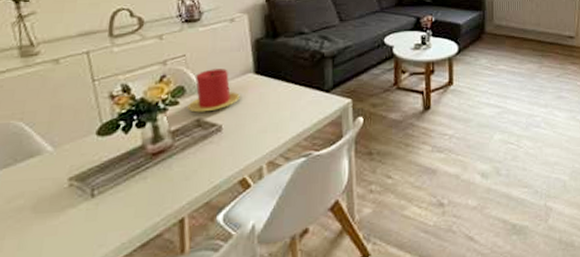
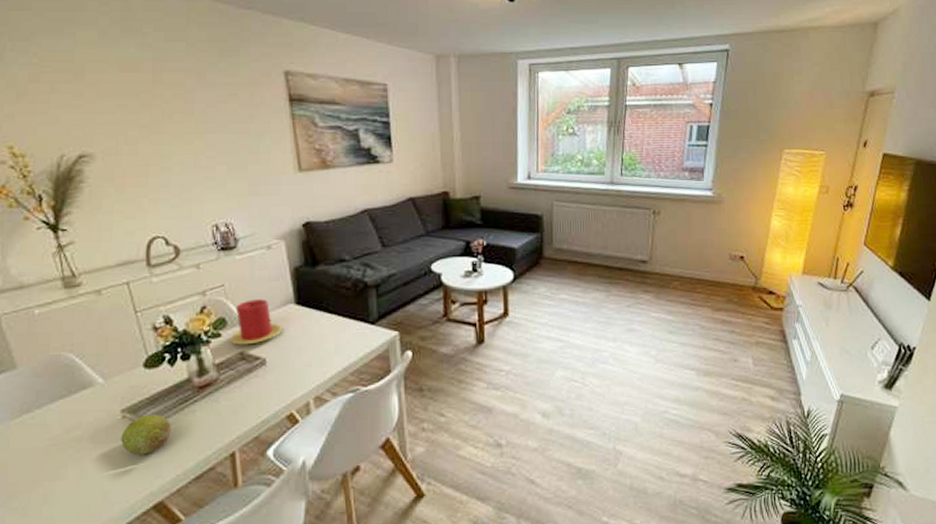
fruit: none [65,182,120,224] -> present [121,414,171,455]

